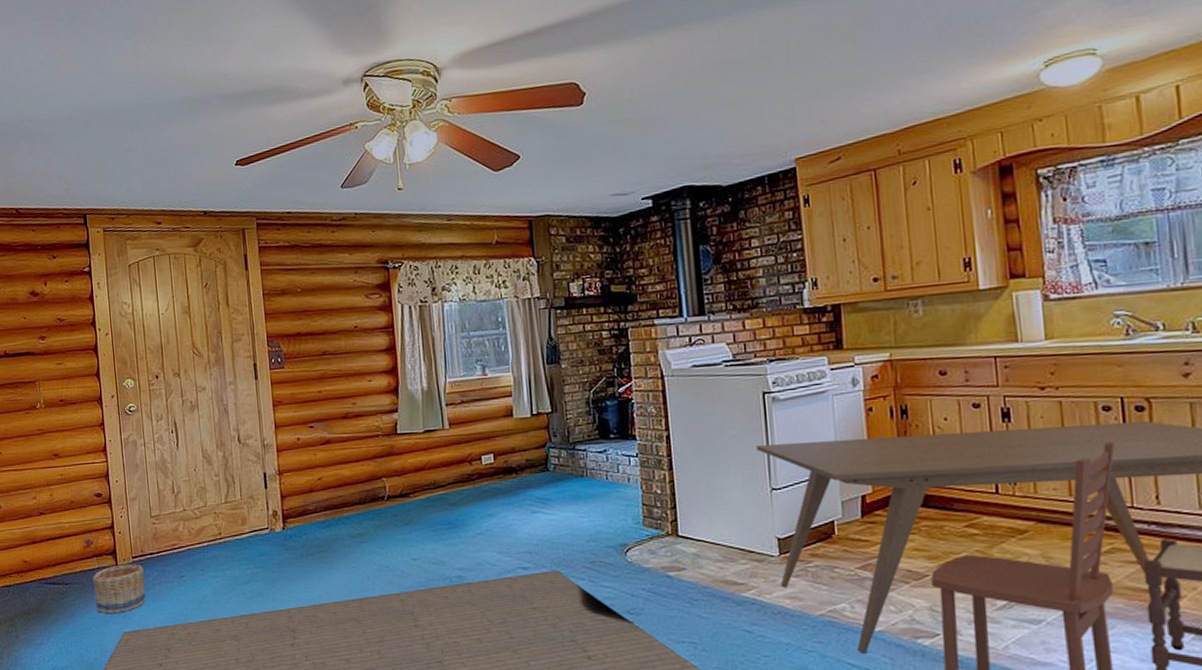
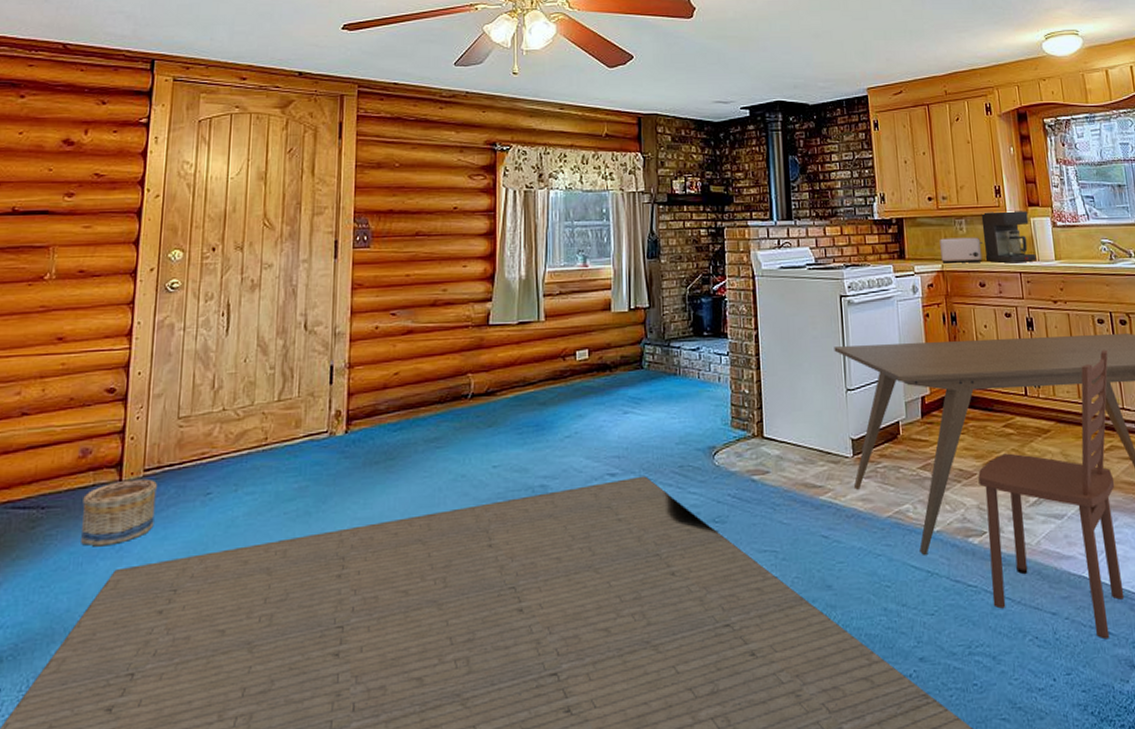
toaster: none [888,319,944,351] -> present [940,237,983,263]
coffee maker: none [943,284,1019,347] -> present [981,211,1037,264]

